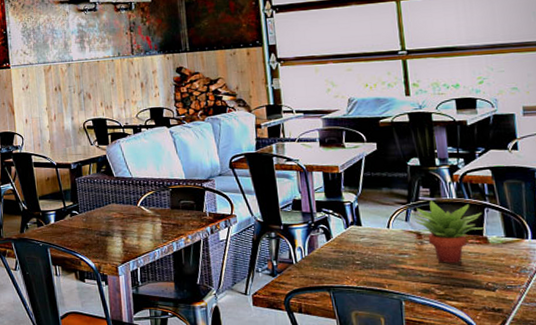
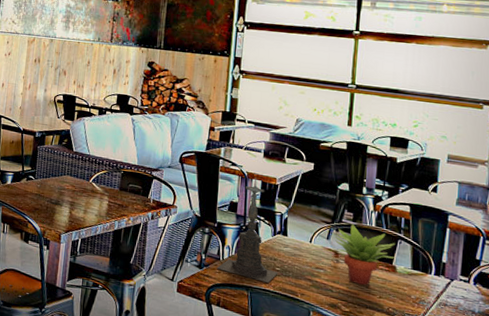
candle holder: none [291,169,359,279] -> present [216,177,278,283]

